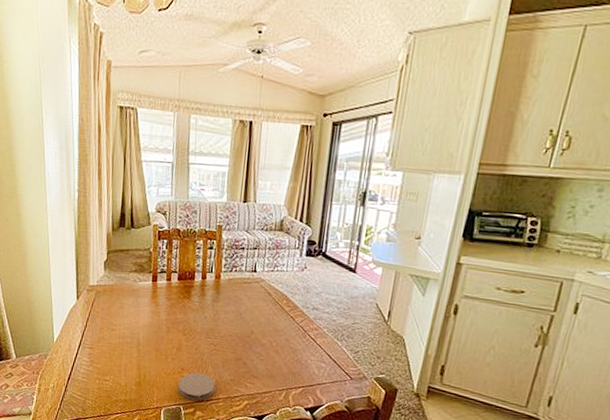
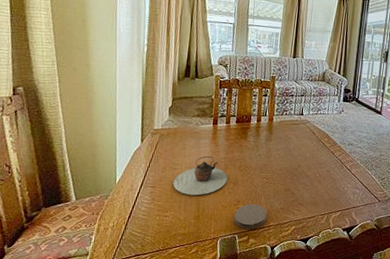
teapot: none [111,316,170,360] -> present [172,155,228,196]

